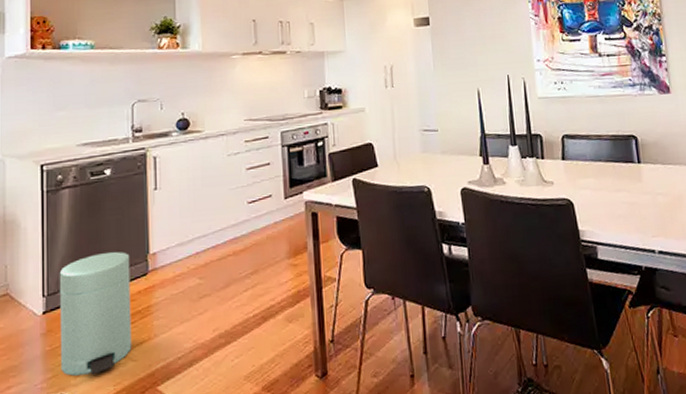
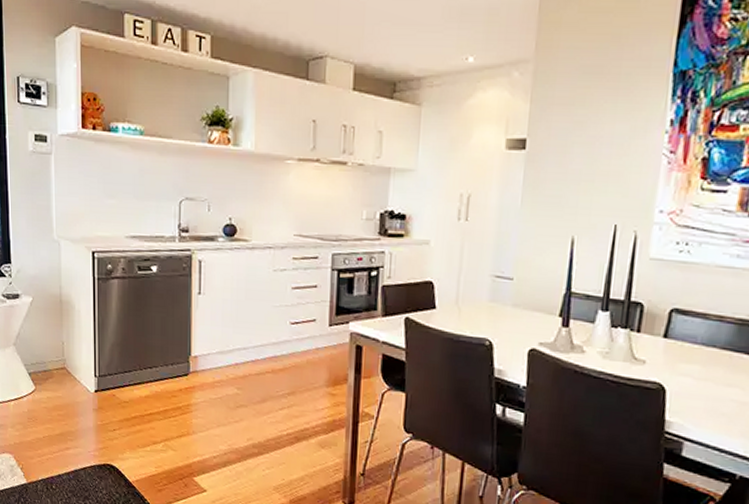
trash can: present [59,252,132,376] -> none [109,347,173,455]

